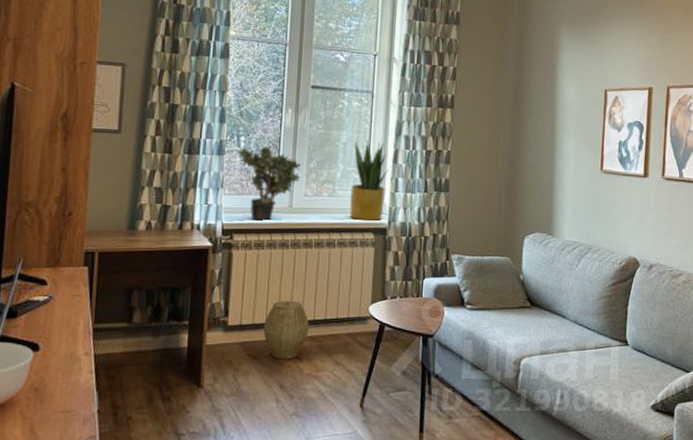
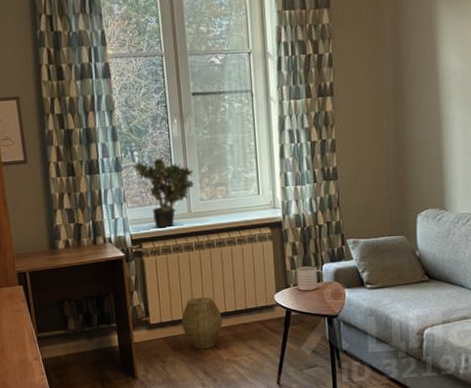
planter: present [349,140,391,222] -> none [241,139,279,218]
mug: none [394,279,424,306] -> present [296,266,325,291]

